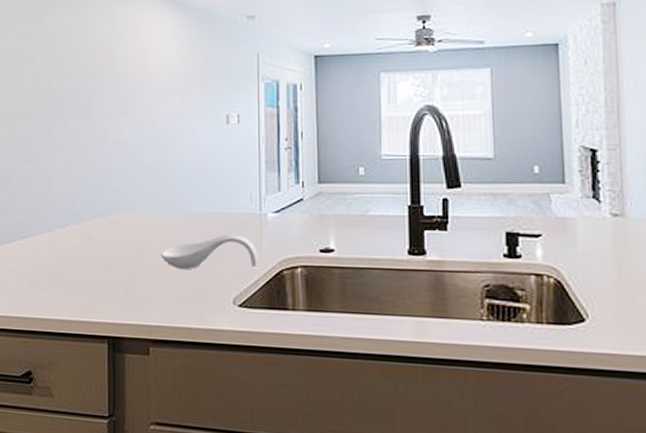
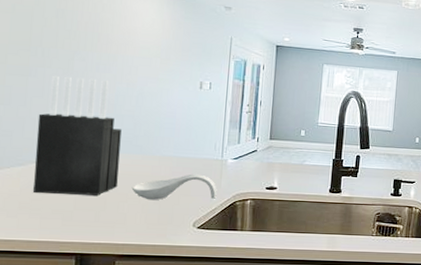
knife block: none [61,124,146,265] -> present [33,75,122,196]

